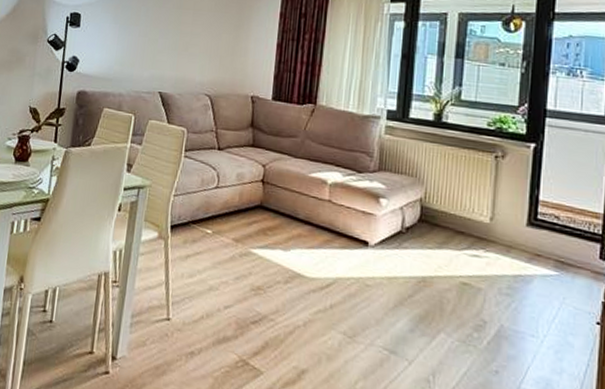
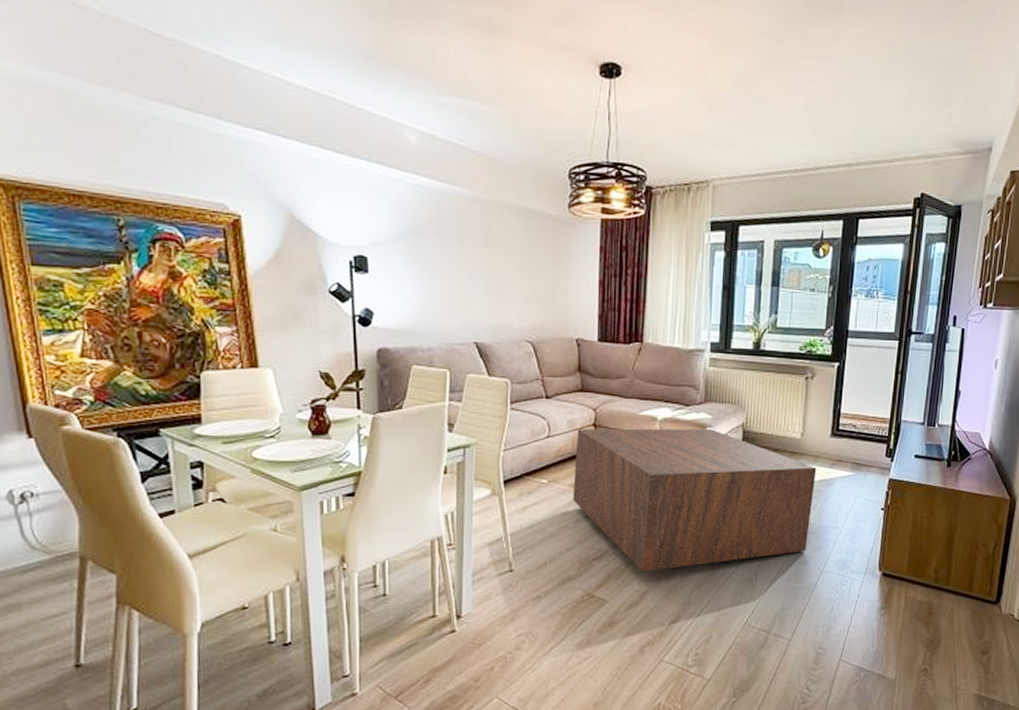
coffee table: none [235,183,510,359] -> present [573,428,817,572]

